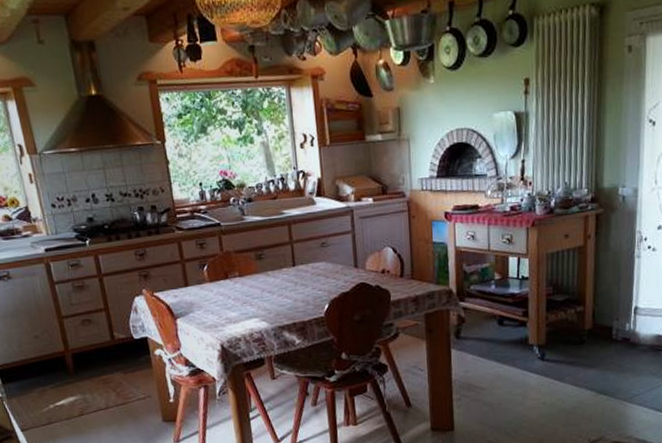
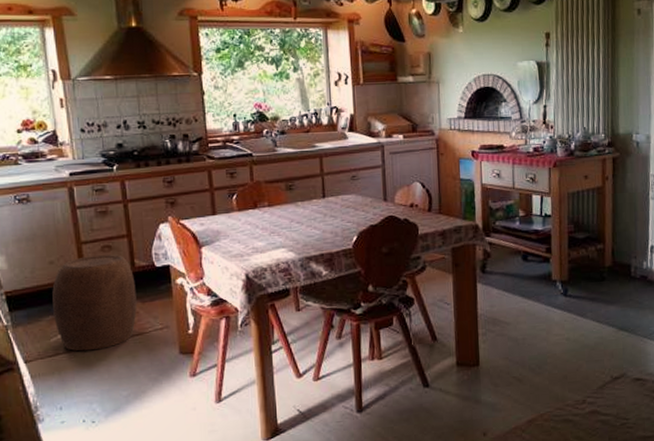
stool: none [39,328,120,420] -> present [52,254,137,352]

